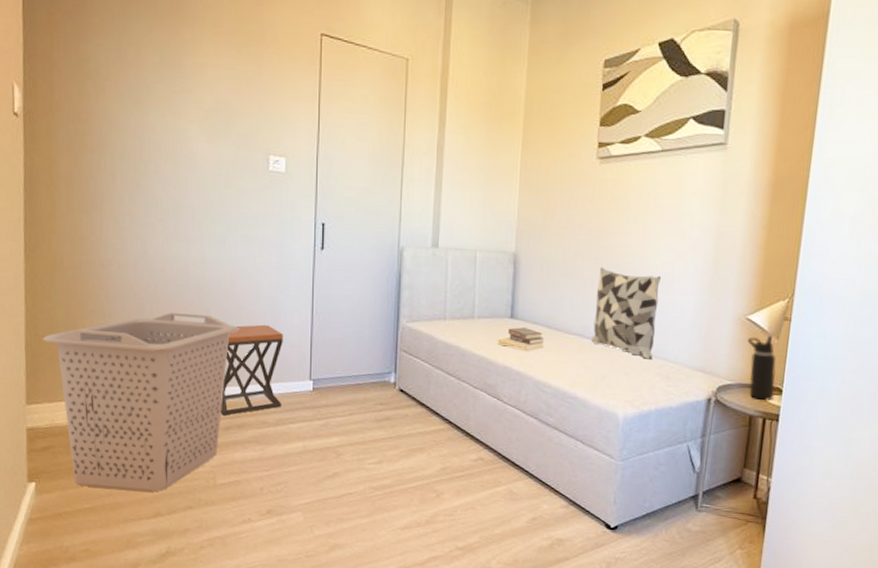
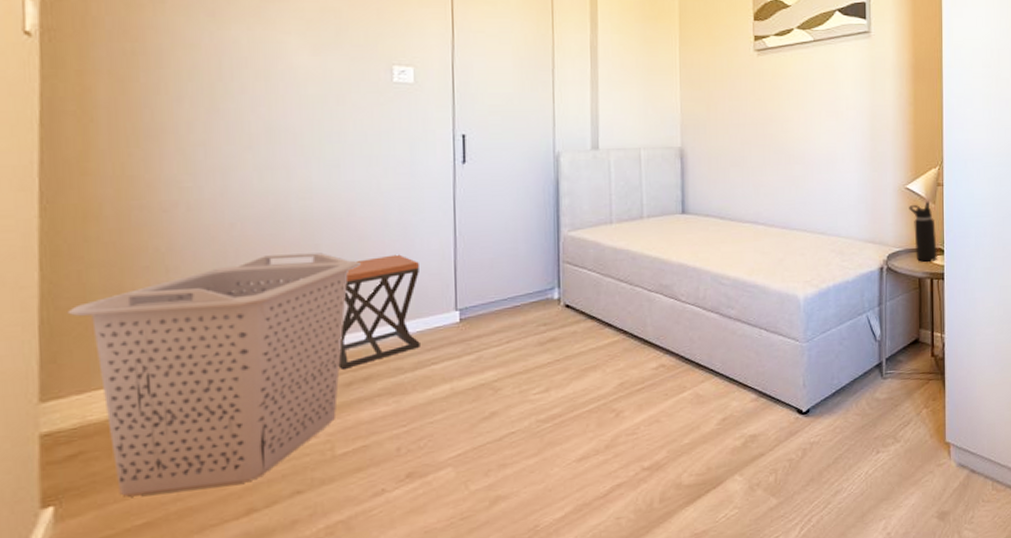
books: present [497,327,545,352] -> none [669,222,719,246]
pillow: present [591,267,662,360] -> none [765,154,826,238]

